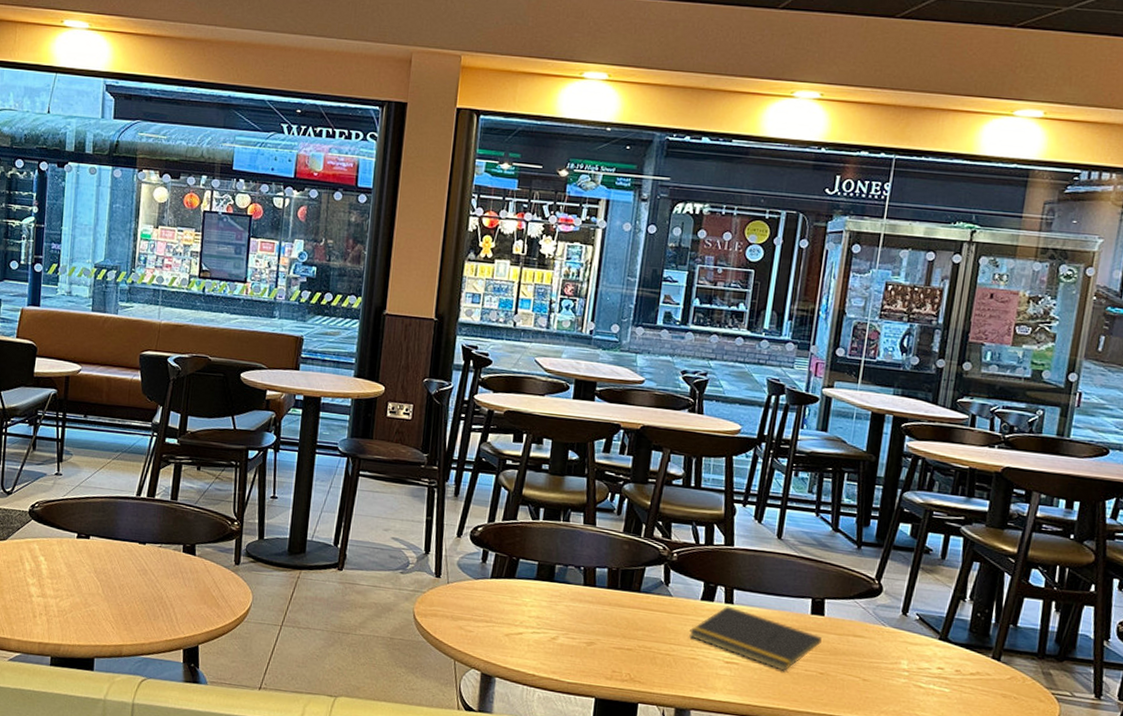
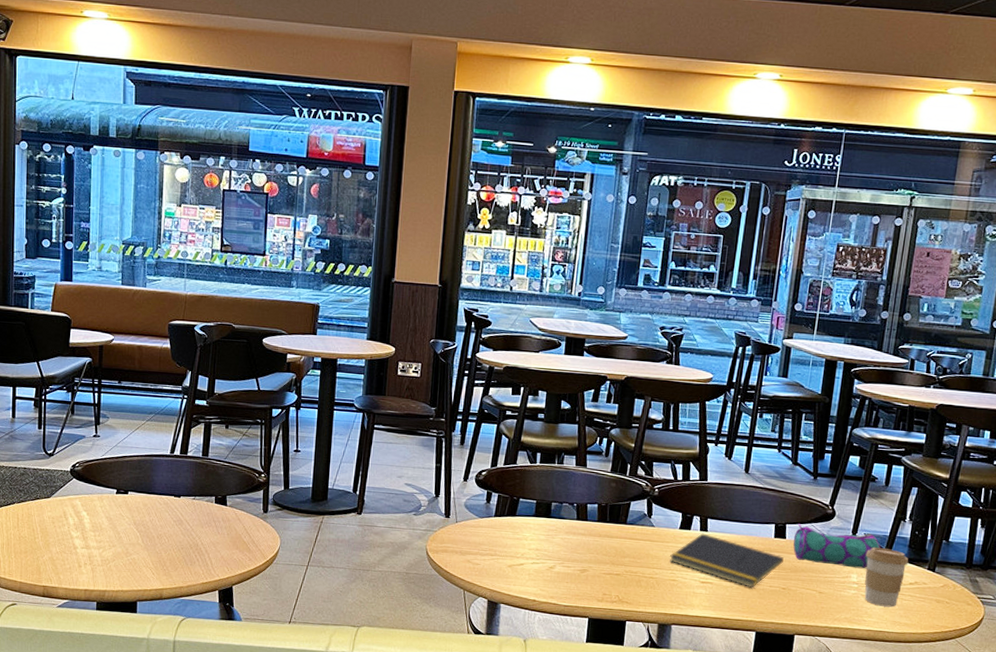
pencil case: none [832,599,936,655] -> present [793,524,880,569]
coffee cup: none [916,630,970,701] -> present [864,547,909,607]

